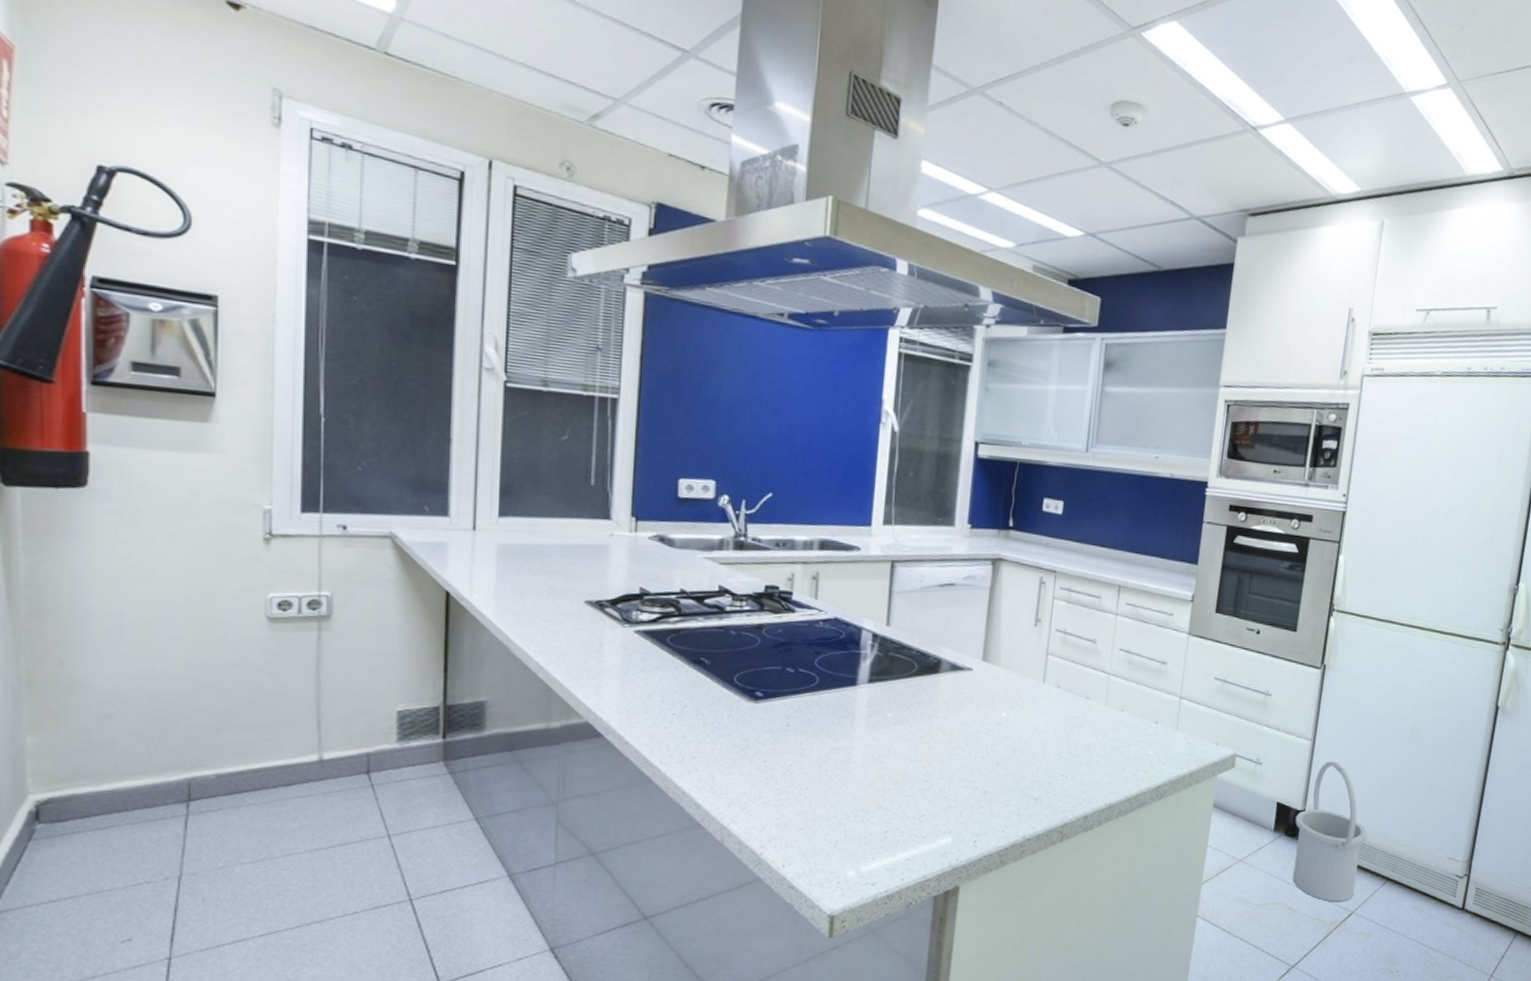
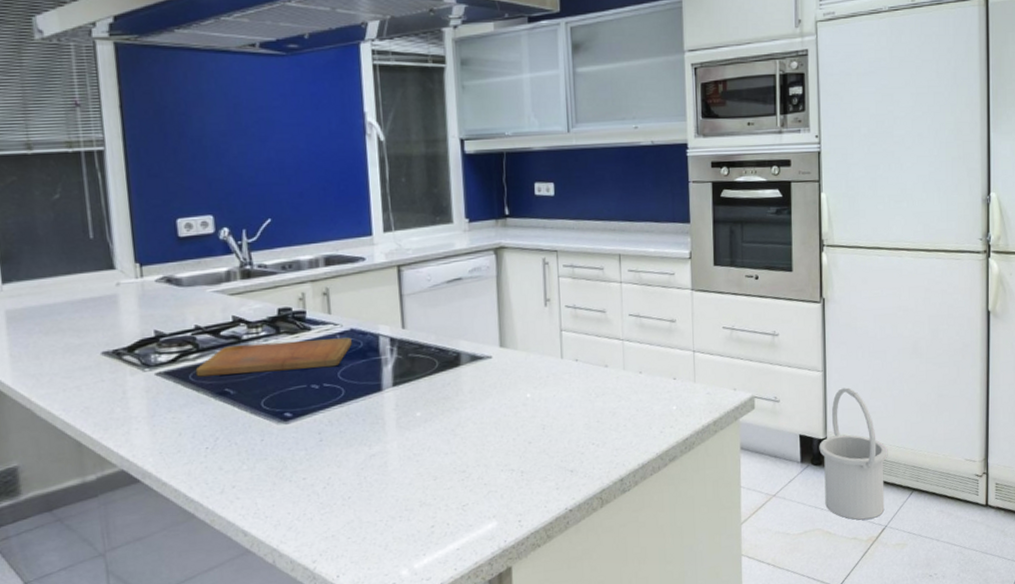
cutting board: none [674,615,834,654] -> present [195,337,352,377]

